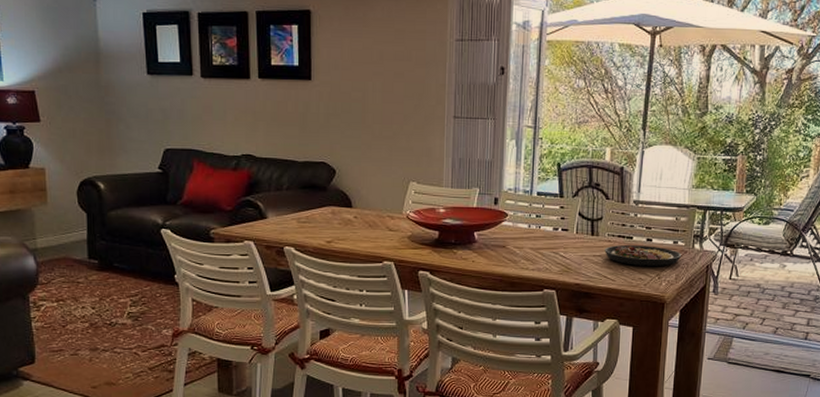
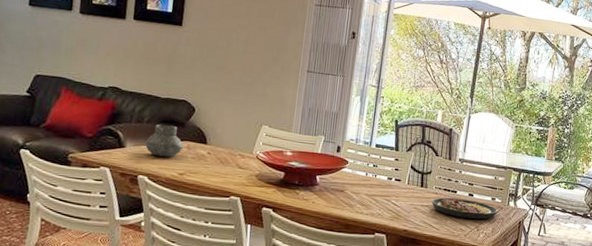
vase: none [287,190,328,225] -> present [145,124,184,157]

